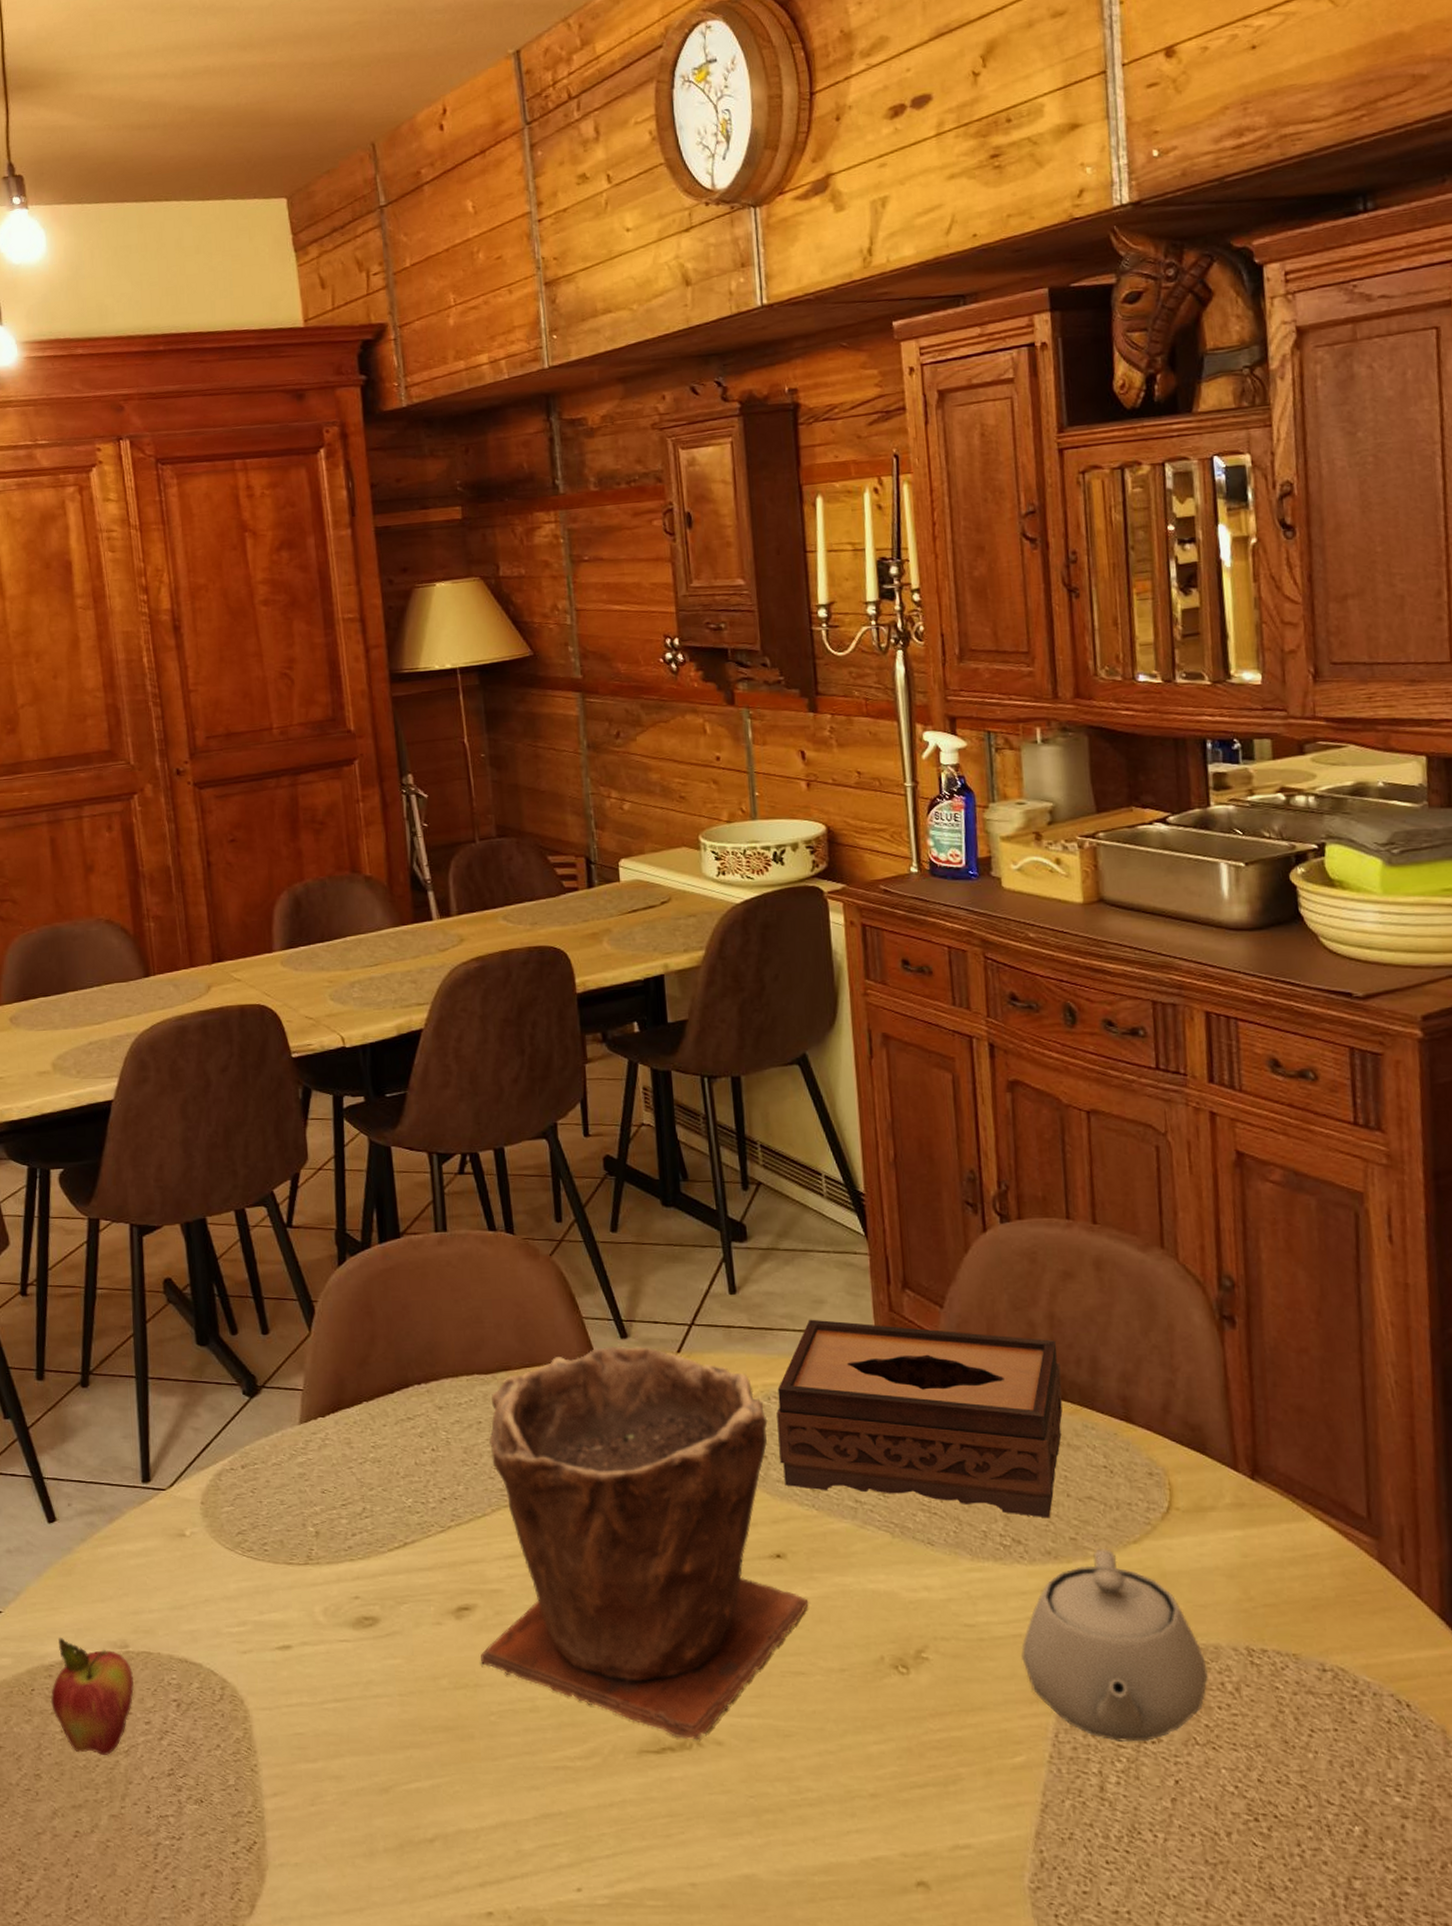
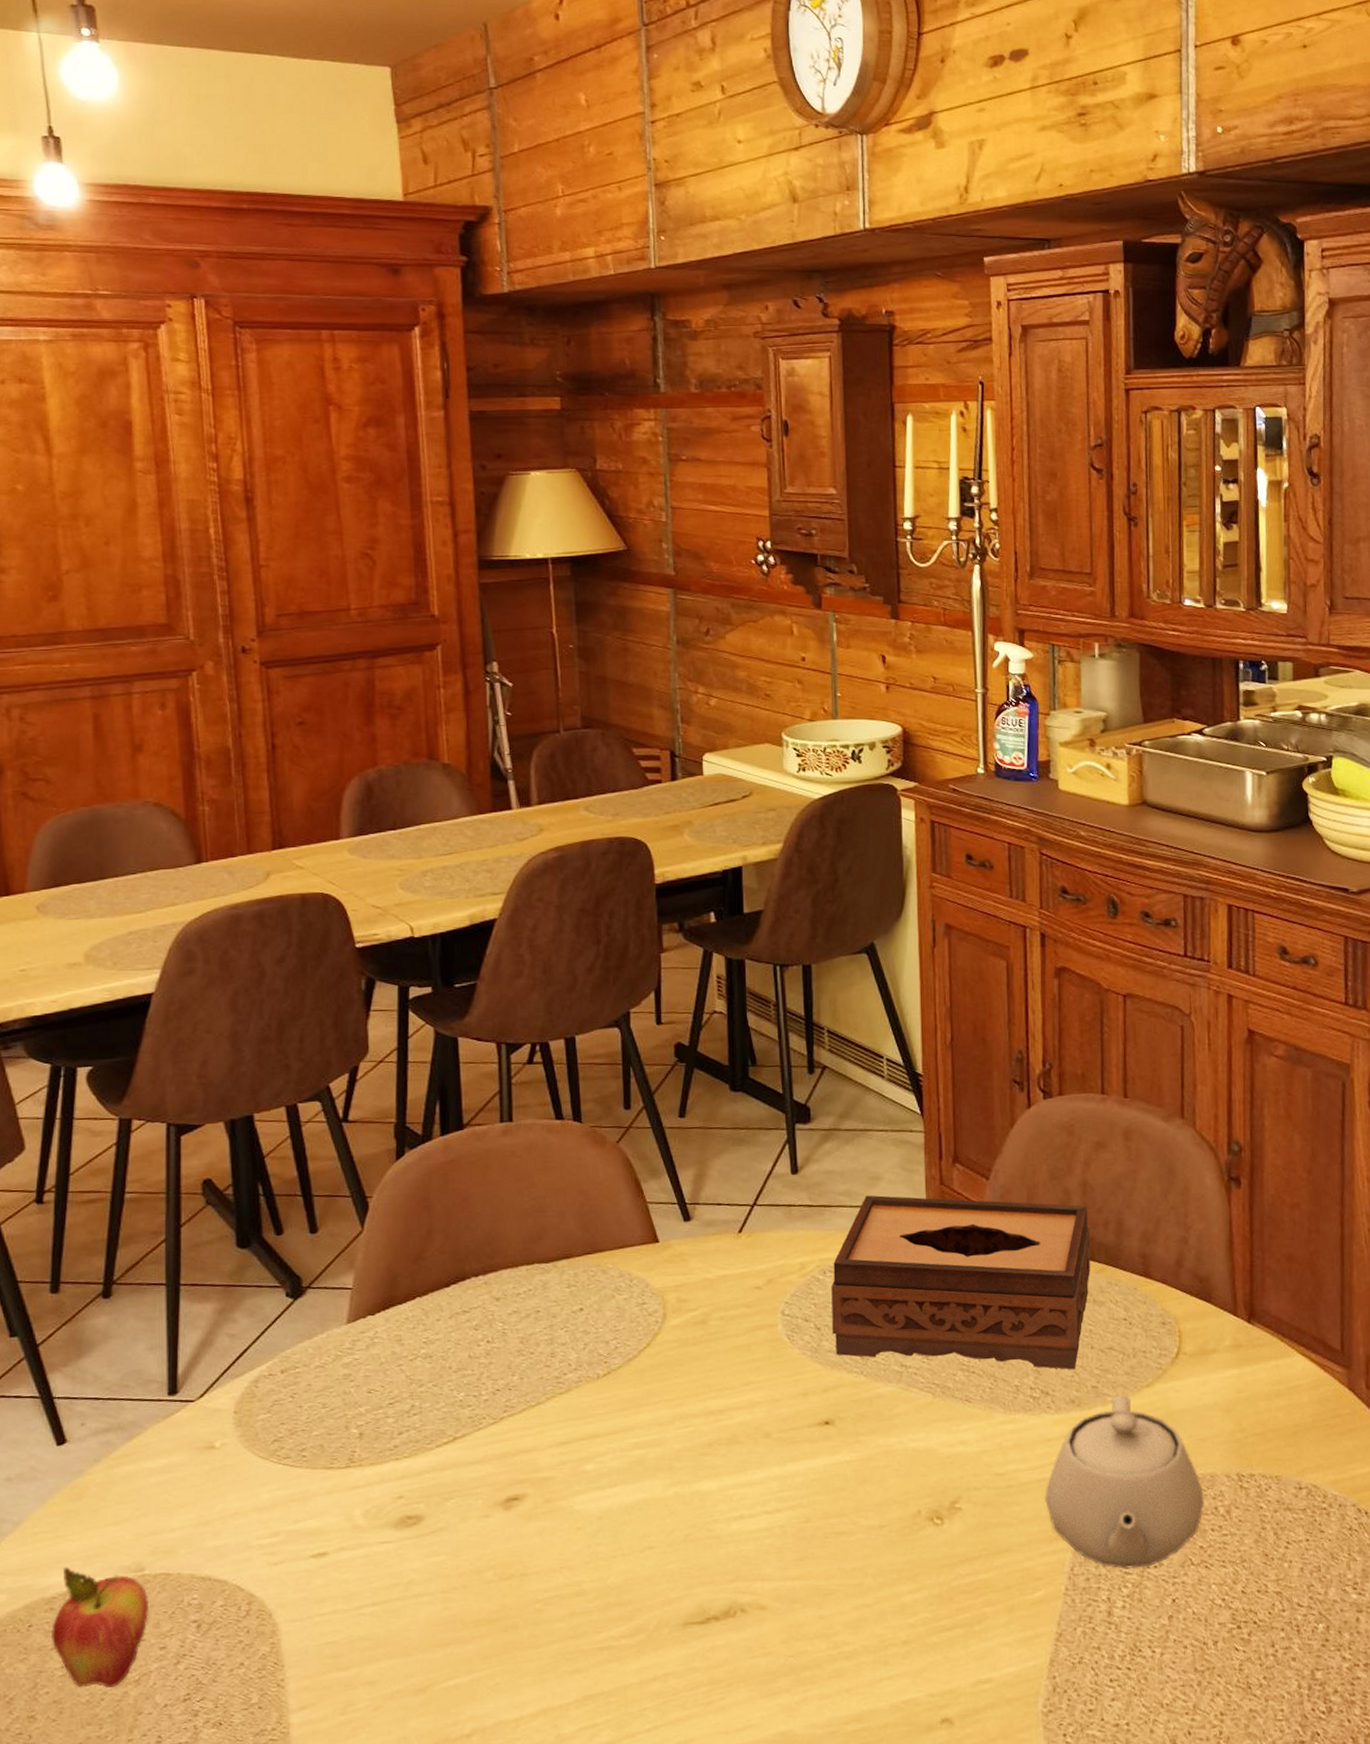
plant pot: present [481,1346,810,1740] -> none [528,1228,855,1607]

